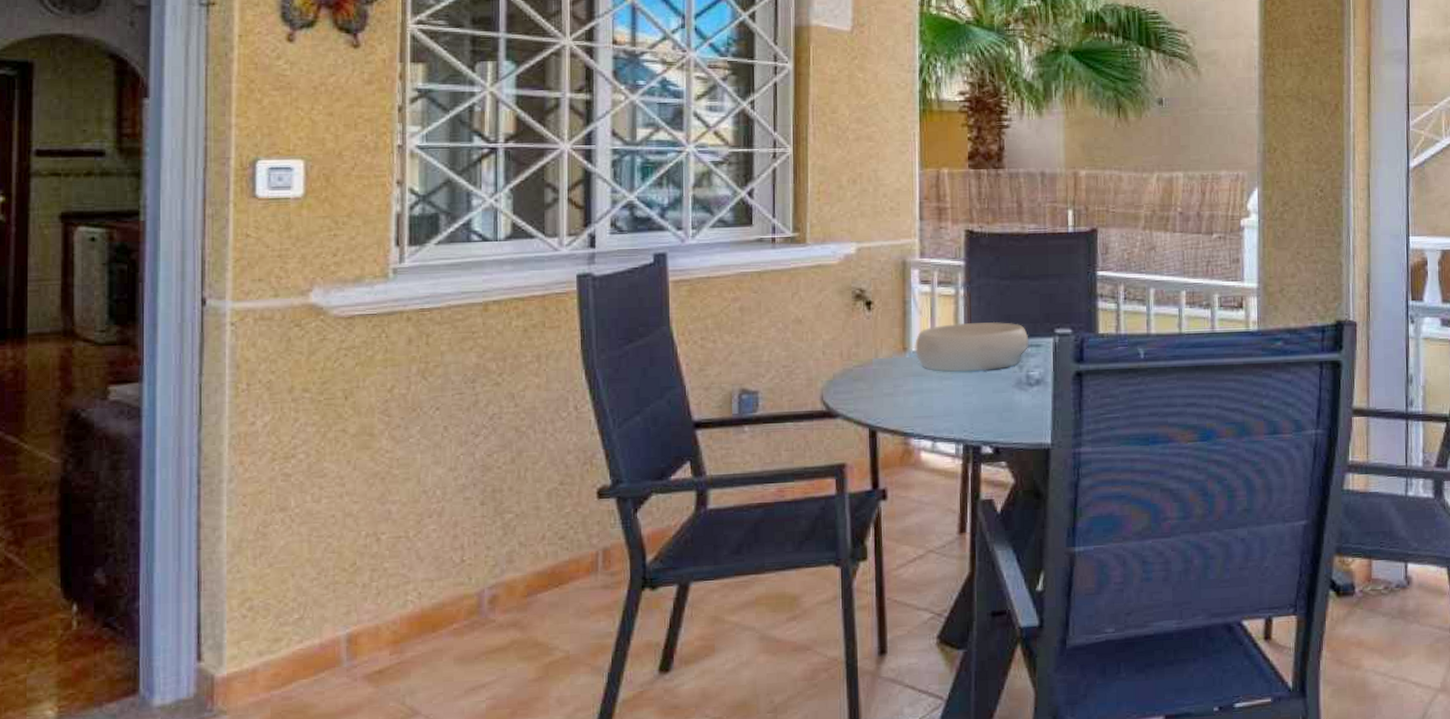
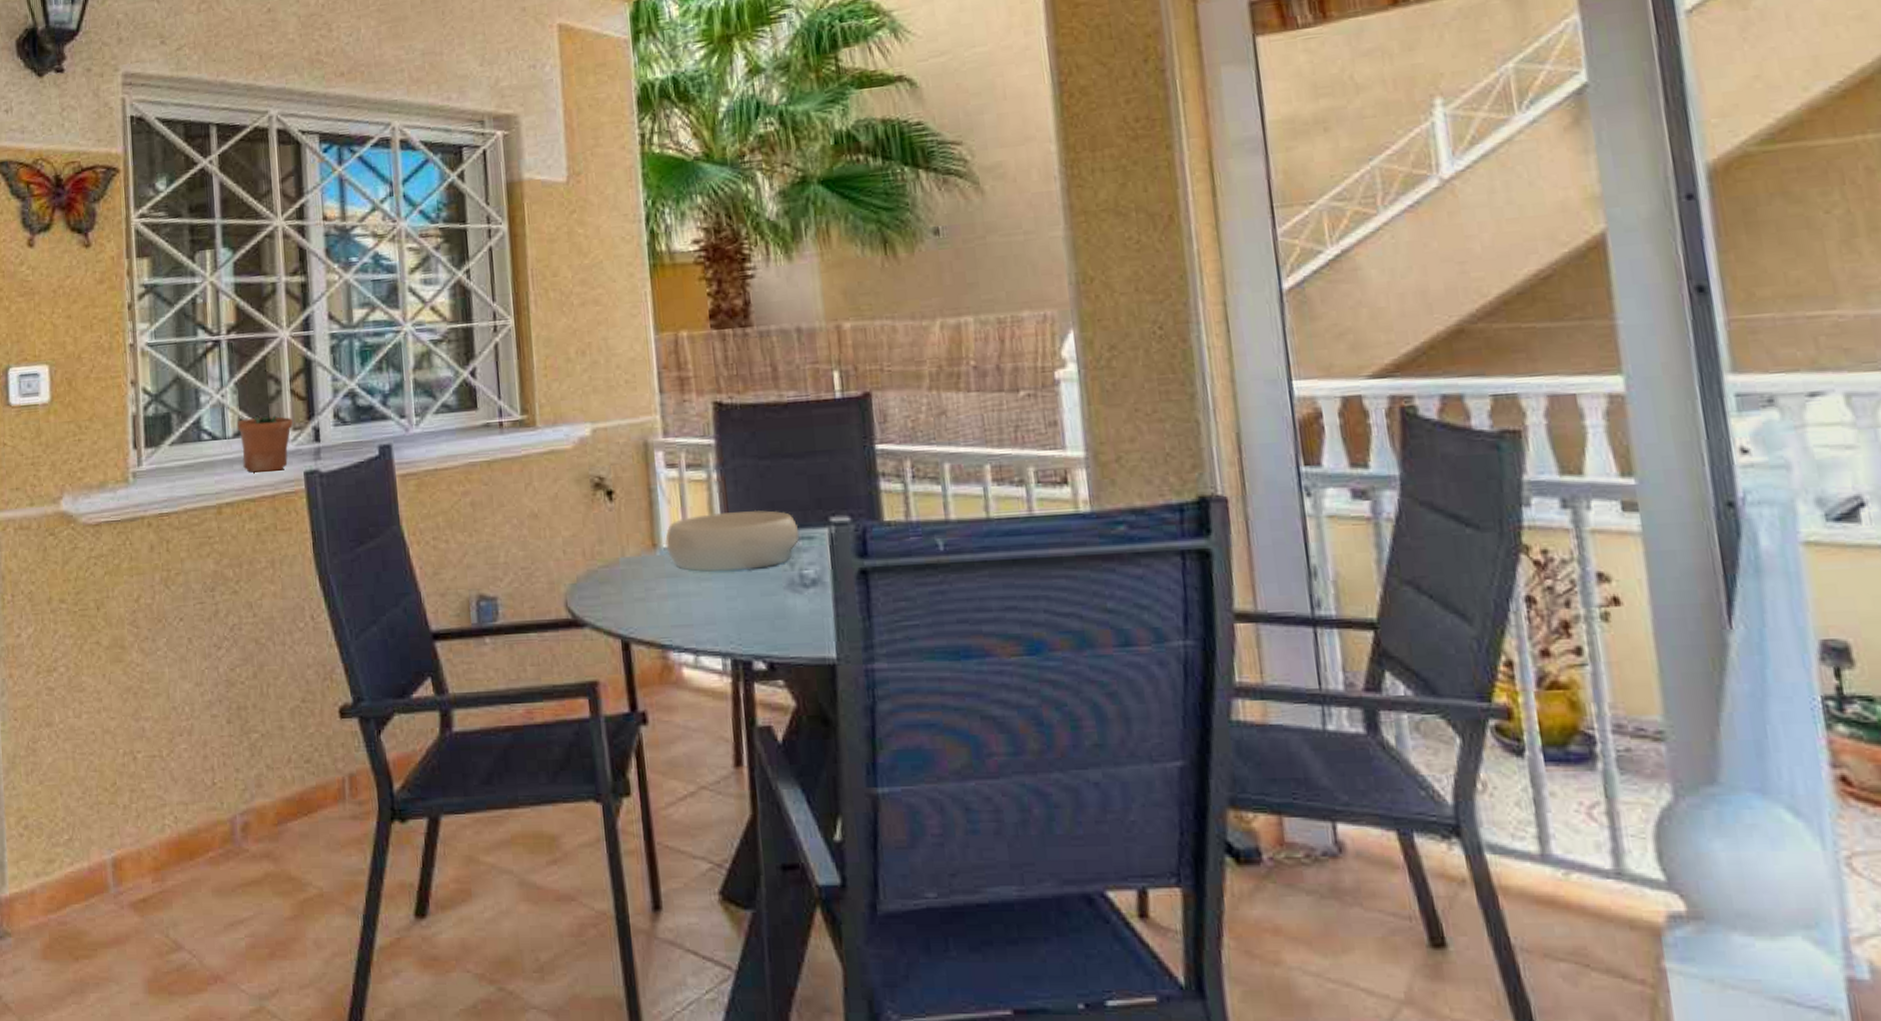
planter: none [509,221,569,274] -> present [236,415,294,473]

